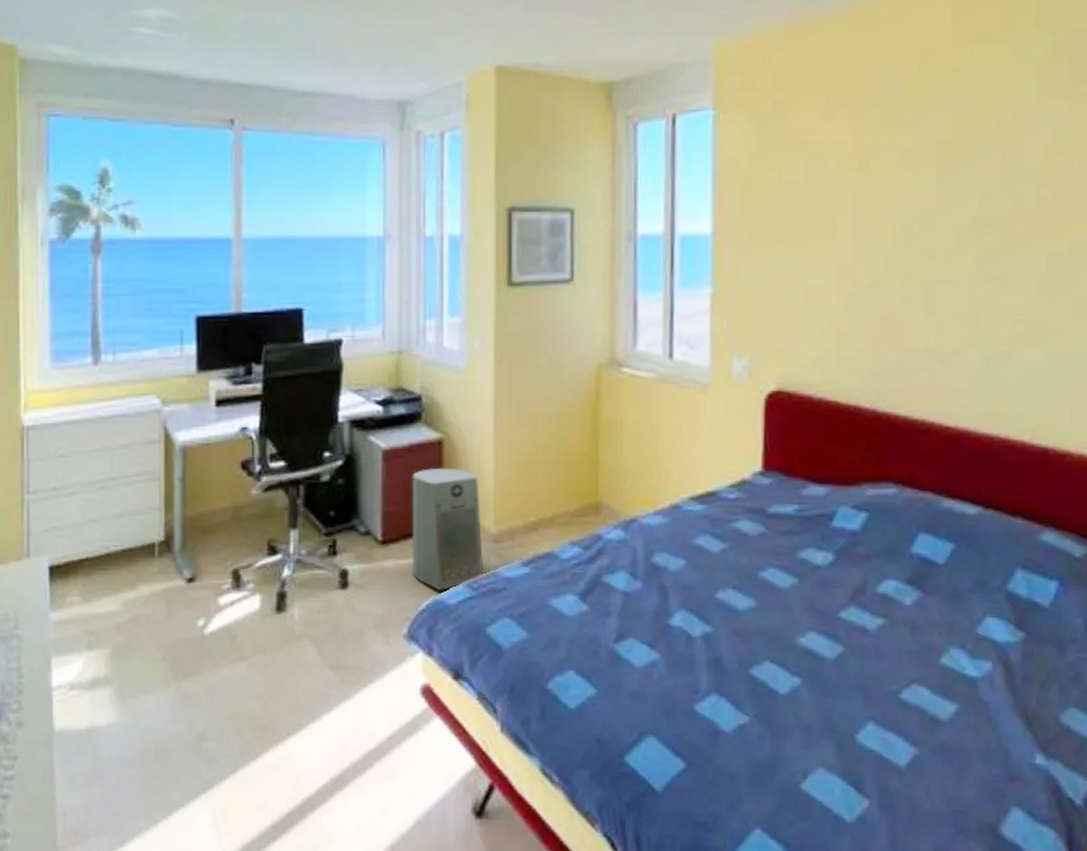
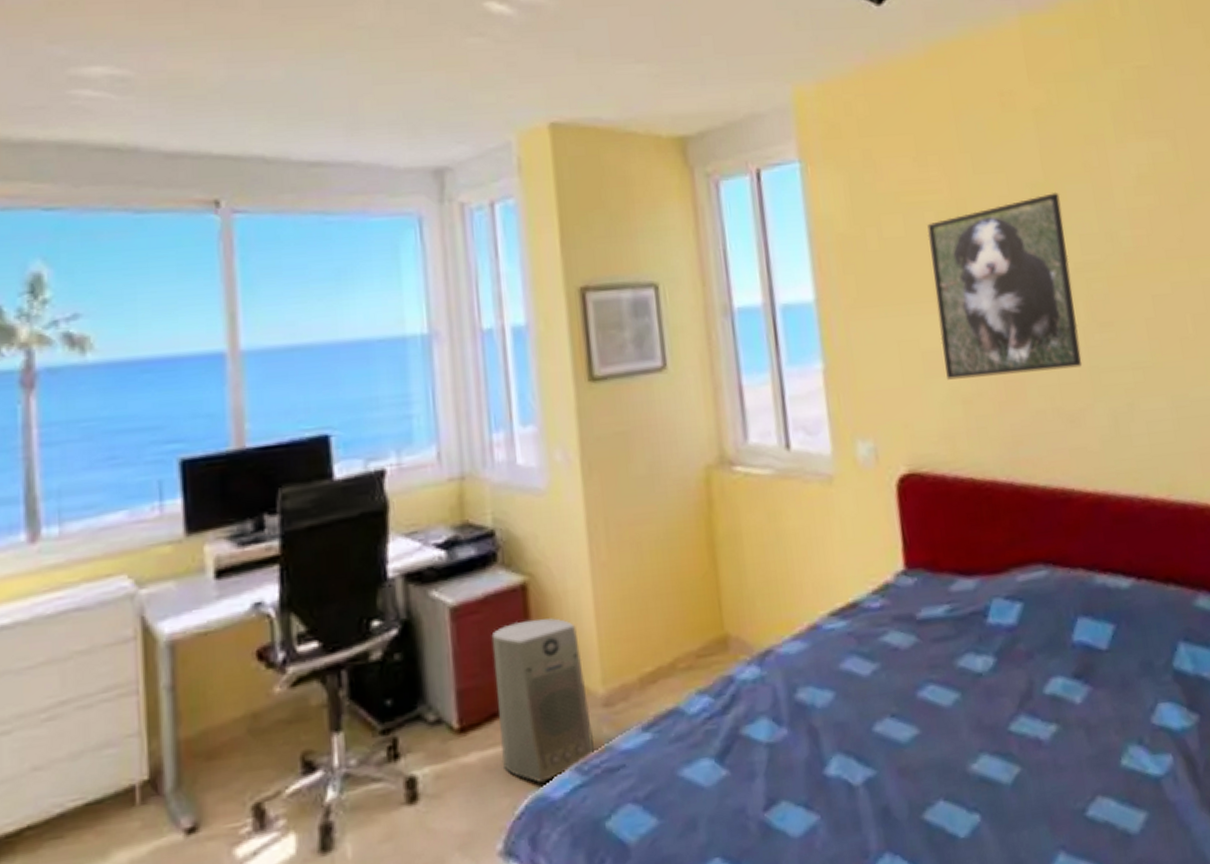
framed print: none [825,150,965,314] -> present [927,193,1082,380]

